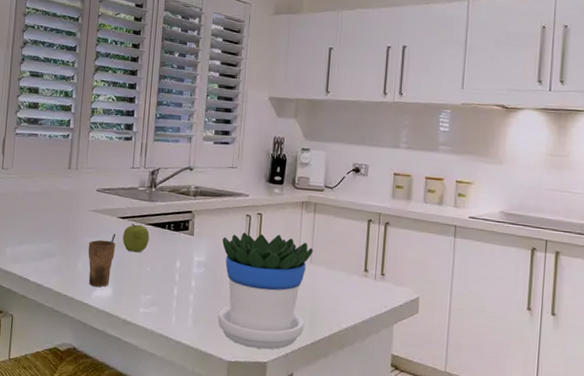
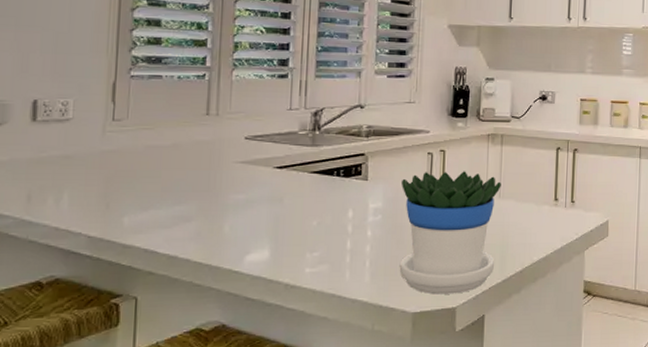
cup: present [88,234,116,287] -> none [237,187,272,250]
fruit: present [122,223,150,253] -> none [281,172,314,206]

